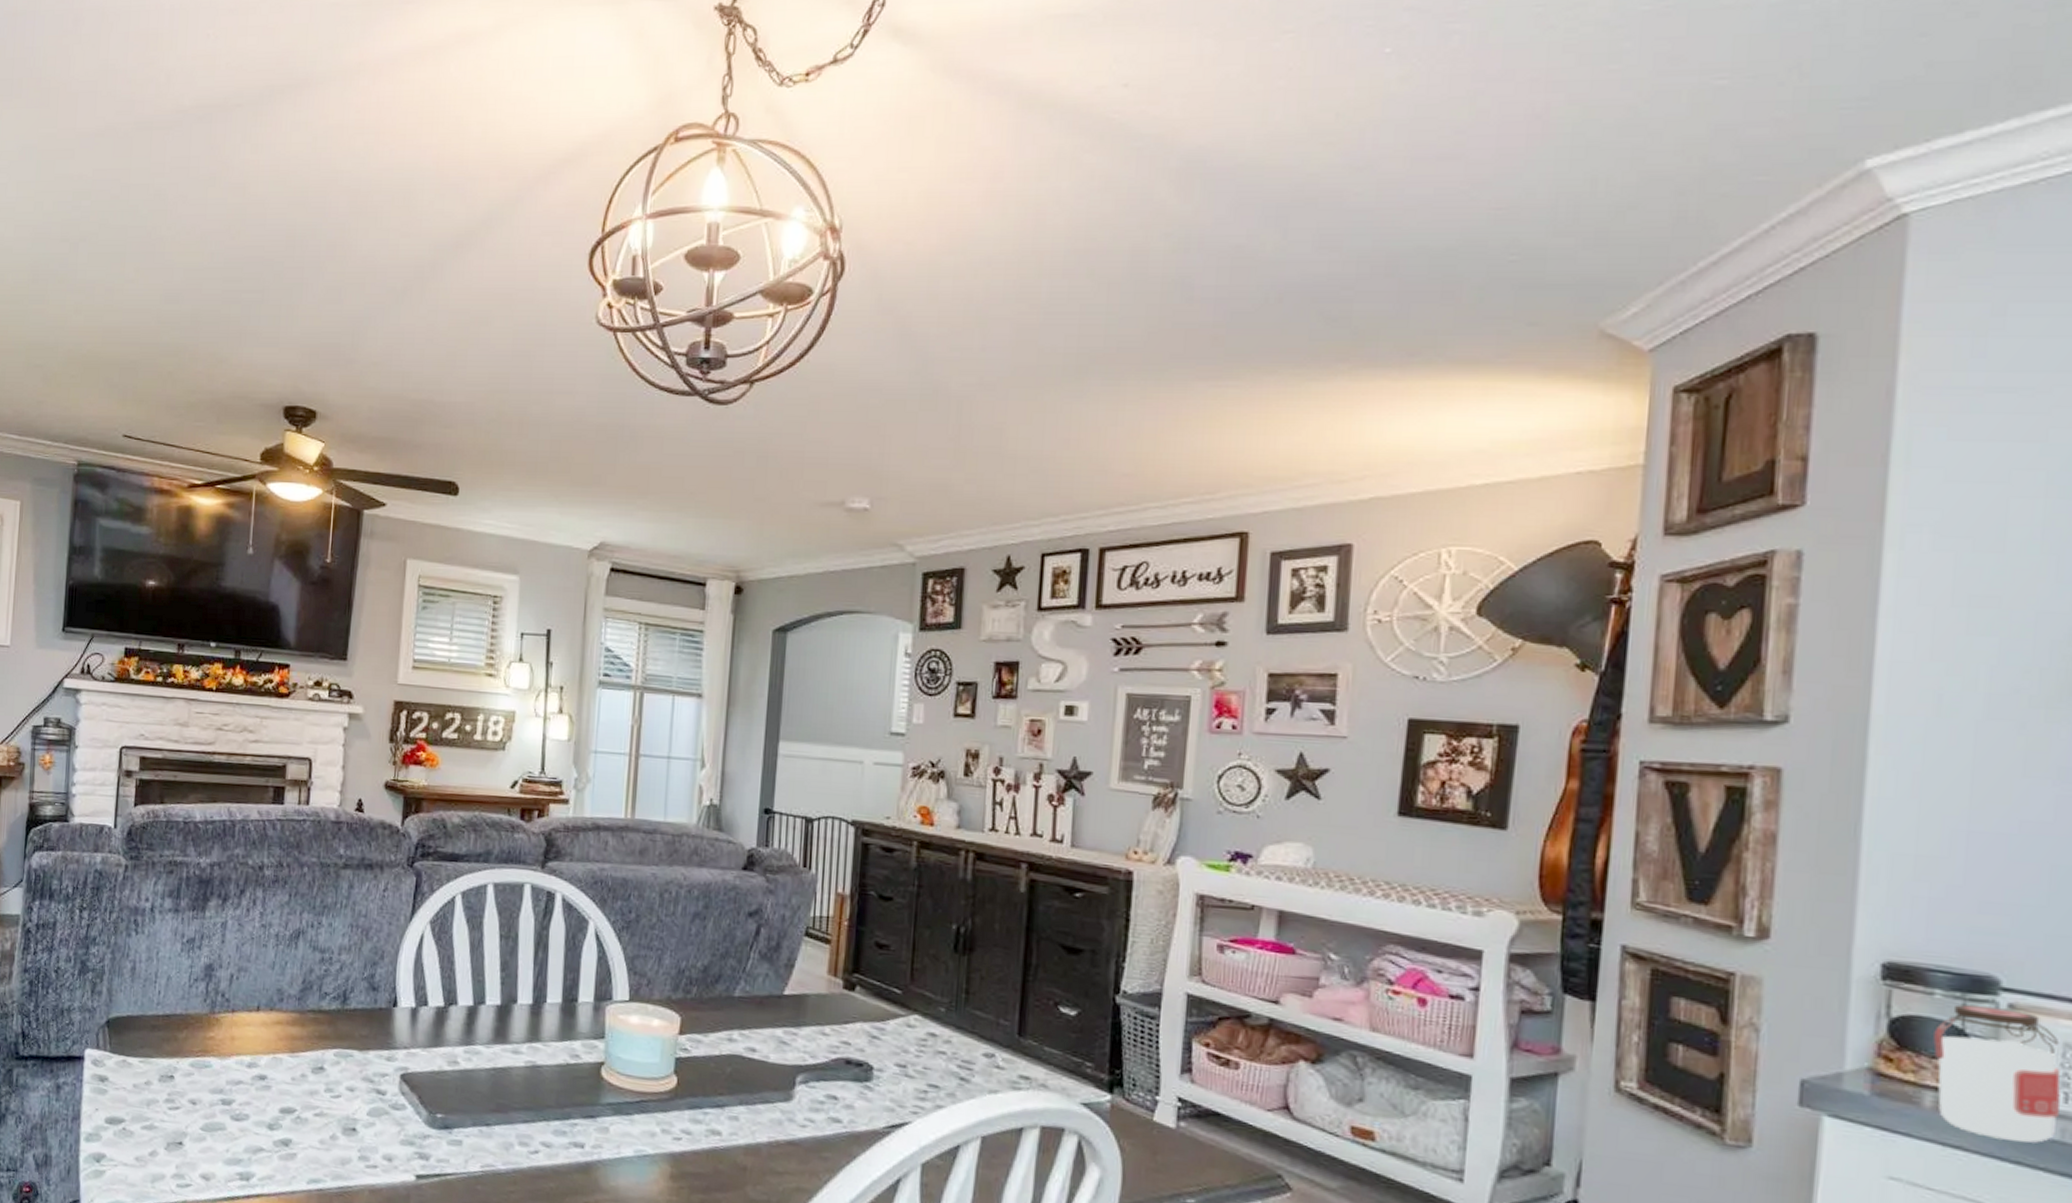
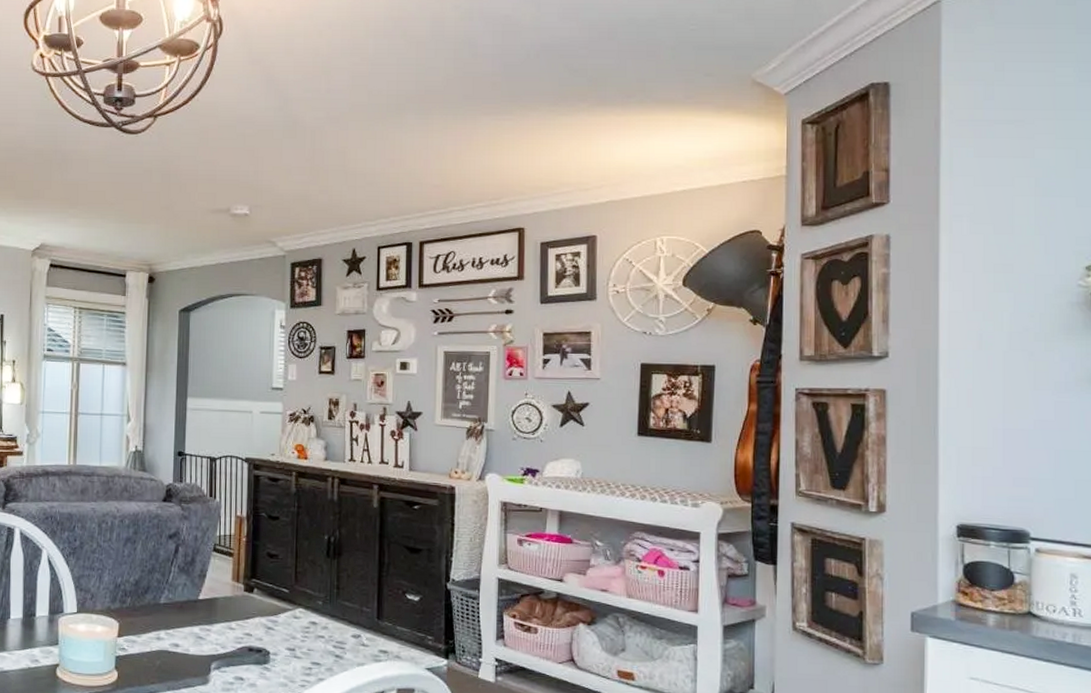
jar: present [1933,1004,2061,1143] -> none [992,551,1072,646]

